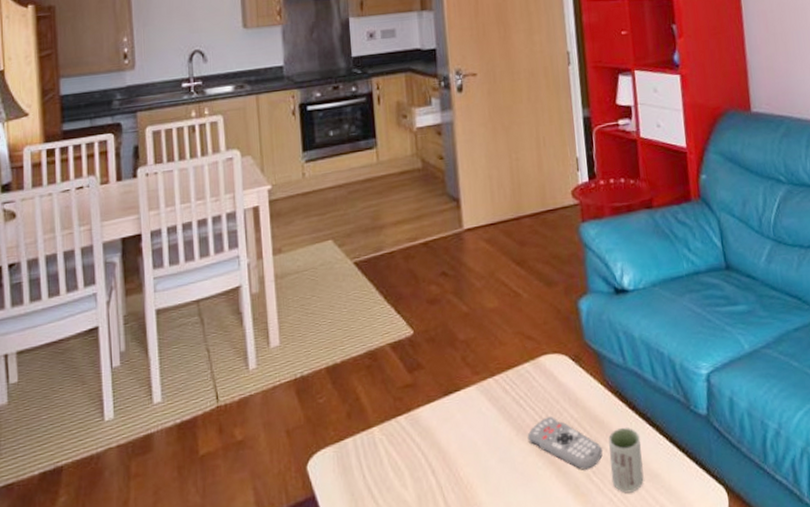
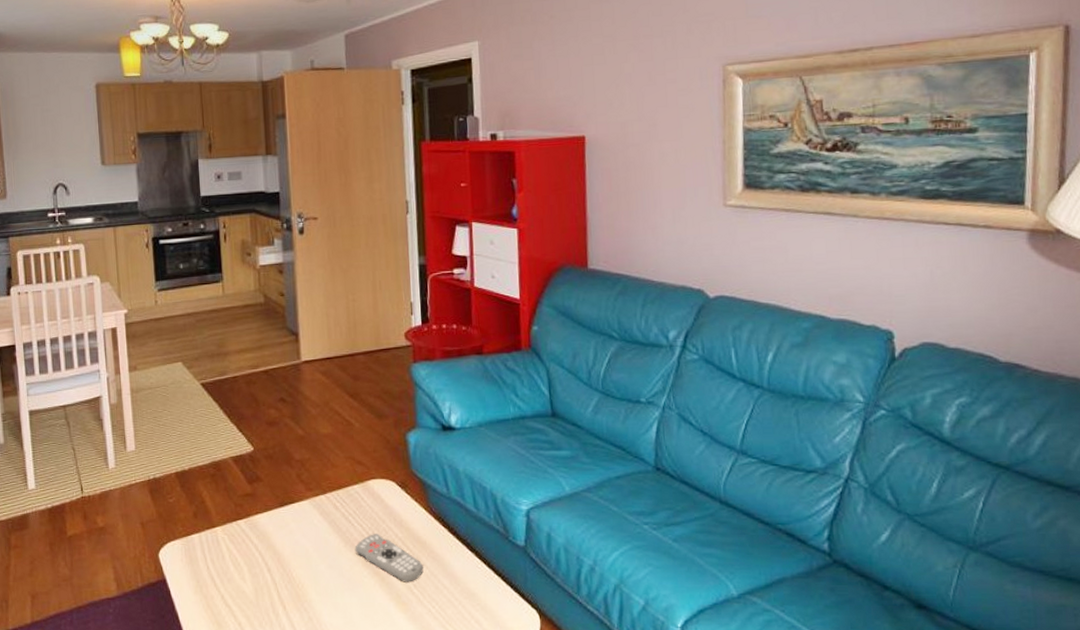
cup: present [608,427,644,493] -> none [430,549,462,607]

